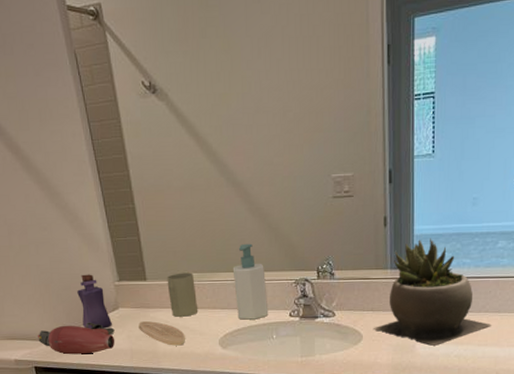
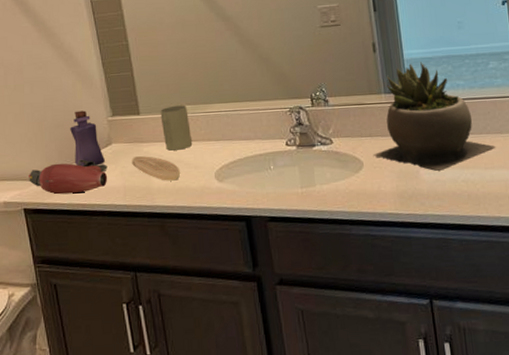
soap bottle: present [232,243,269,320] -> none [226,74,265,151]

